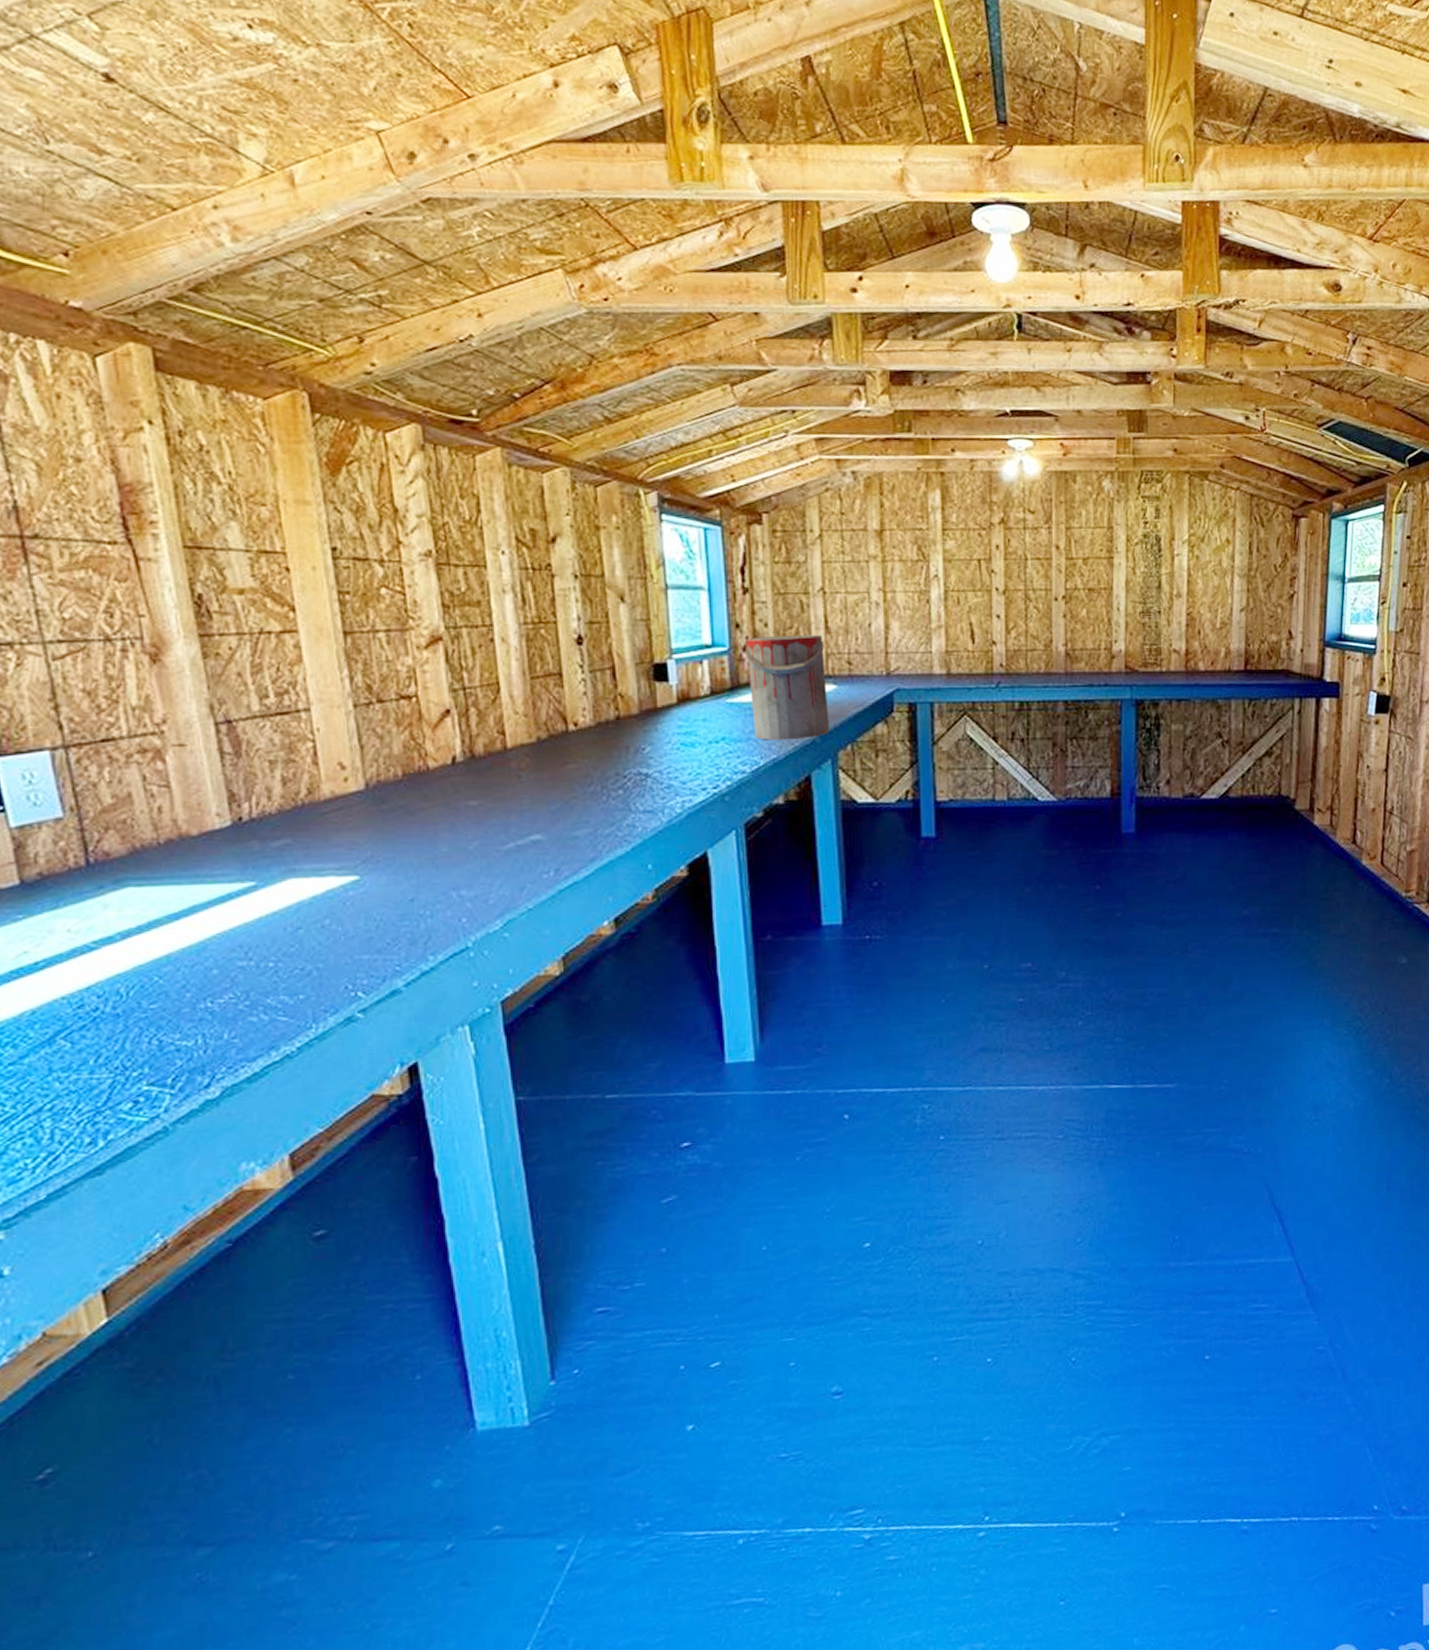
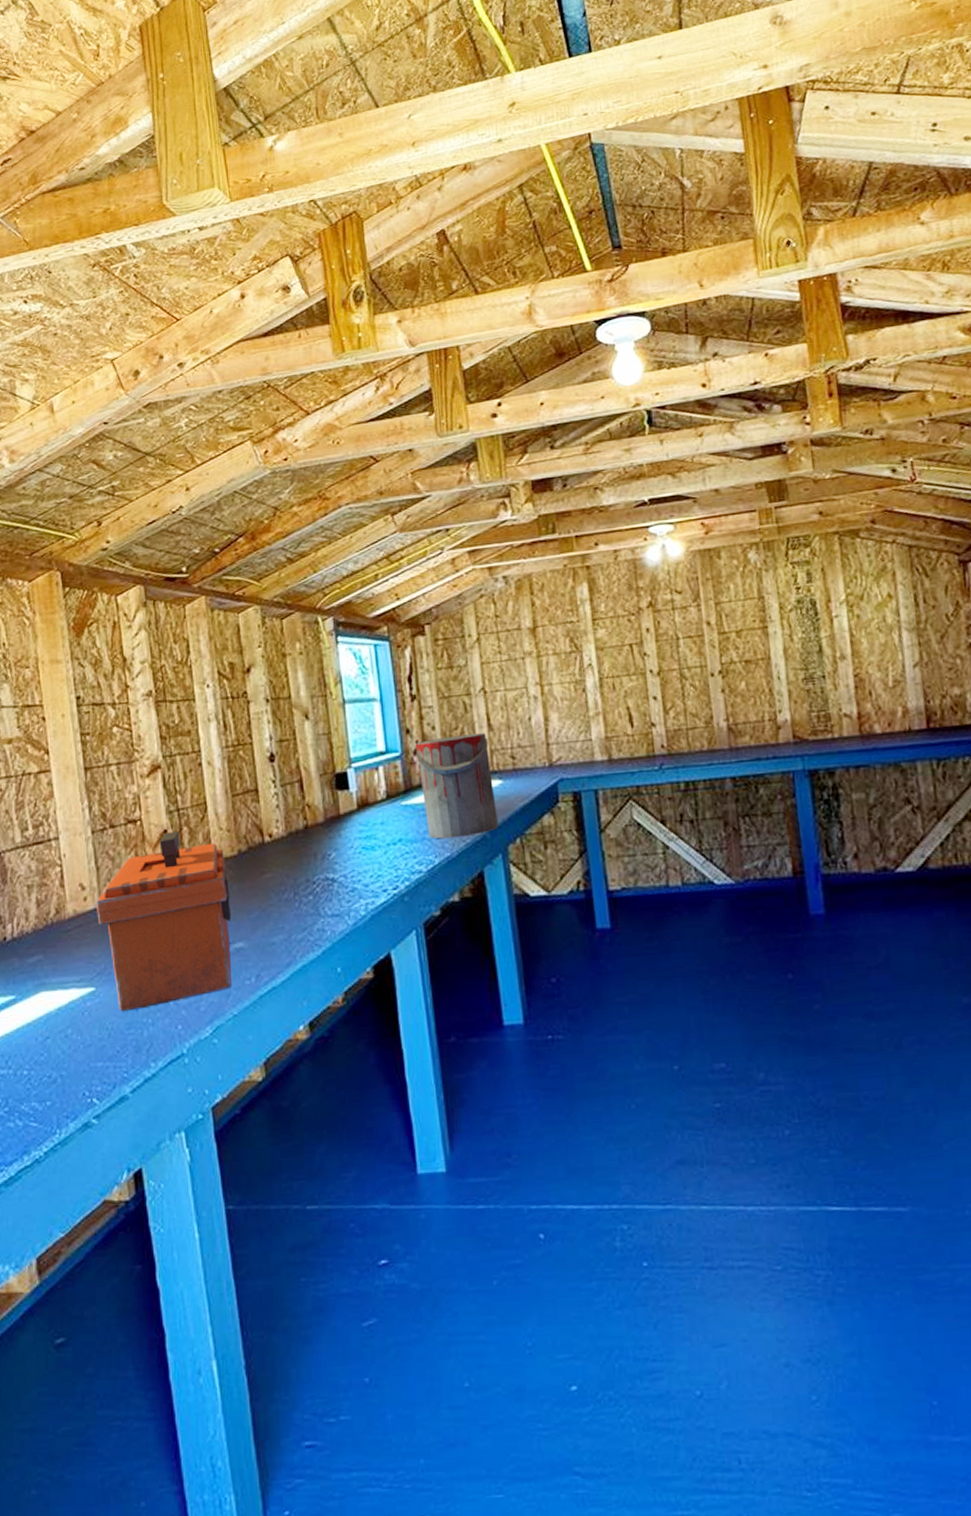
toolbox: none [359,712,528,903] -> present [95,831,233,1012]

